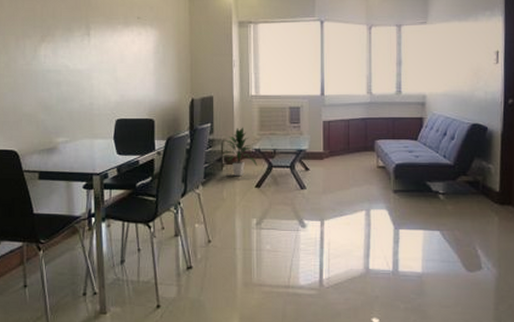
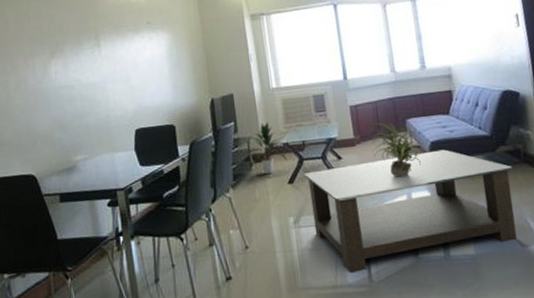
coffee table: none [271,172,469,276] -> present [304,149,518,273]
potted plant: none [338,140,387,193] -> present [370,122,421,177]

